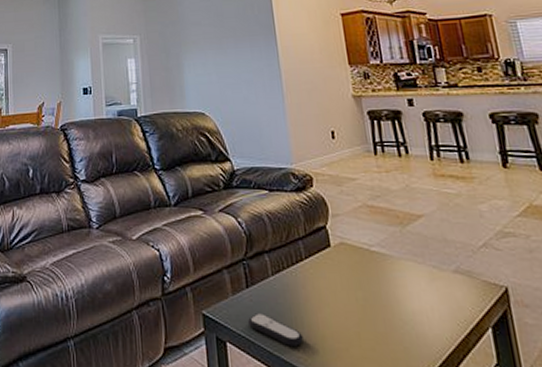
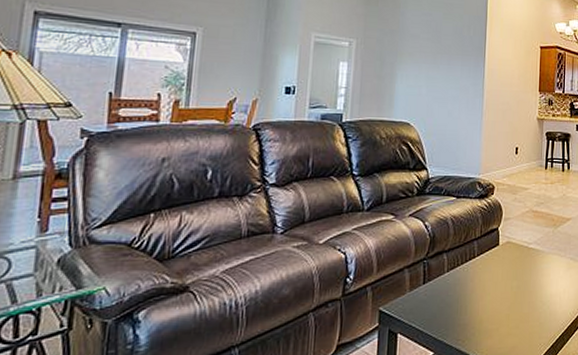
remote control: present [248,313,303,346] -> none [420,305,464,331]

